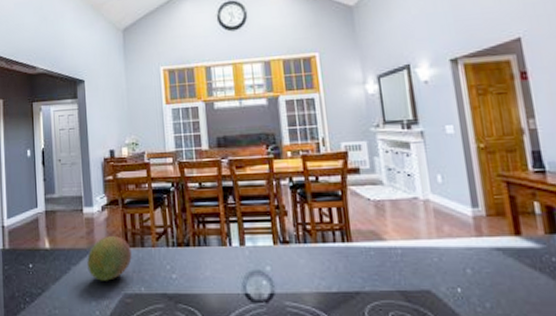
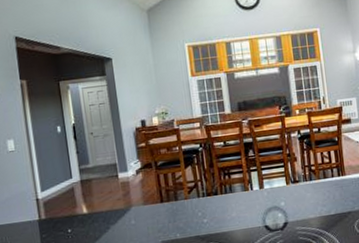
fruit: present [87,236,132,281] -> none [125,194,167,234]

